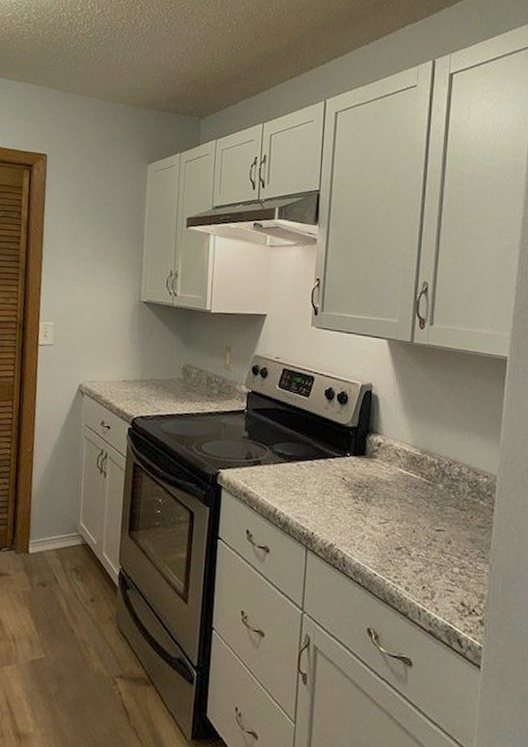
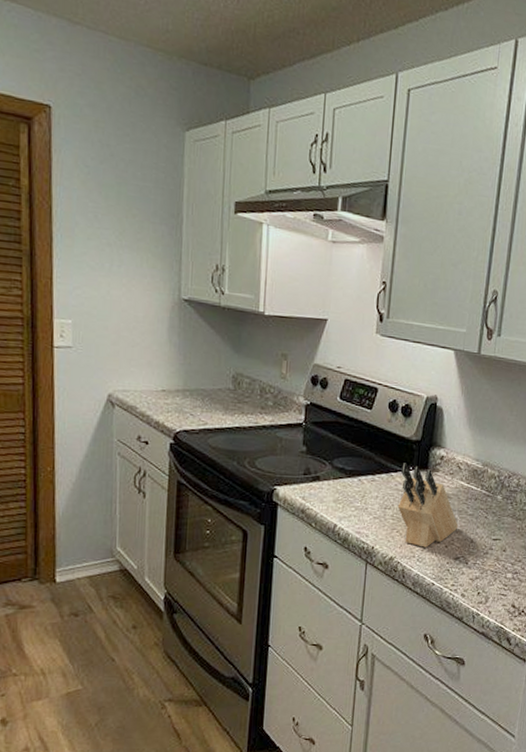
knife block: none [336,449,399,536] -> present [397,463,459,548]

